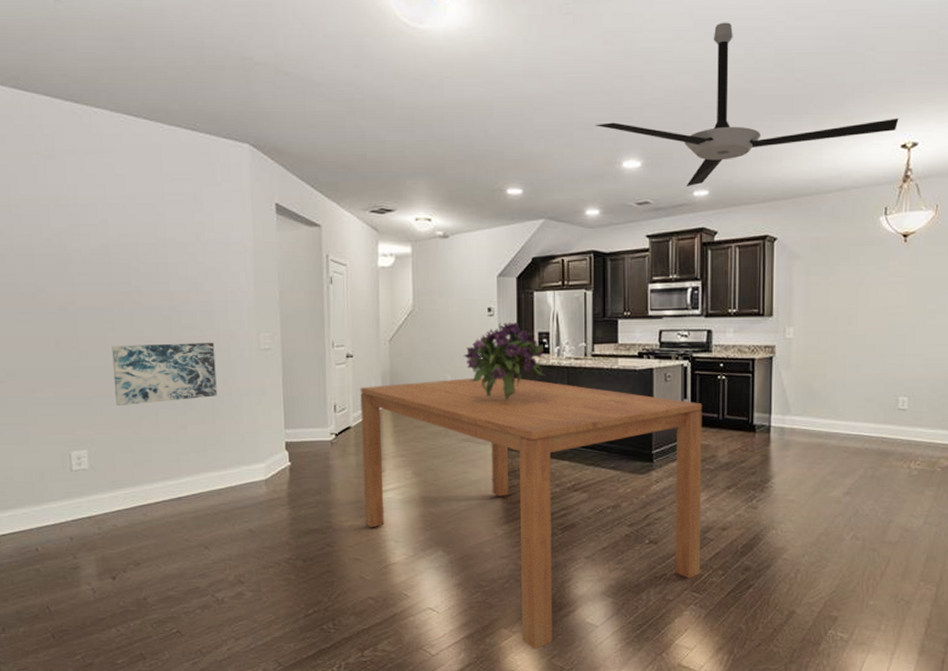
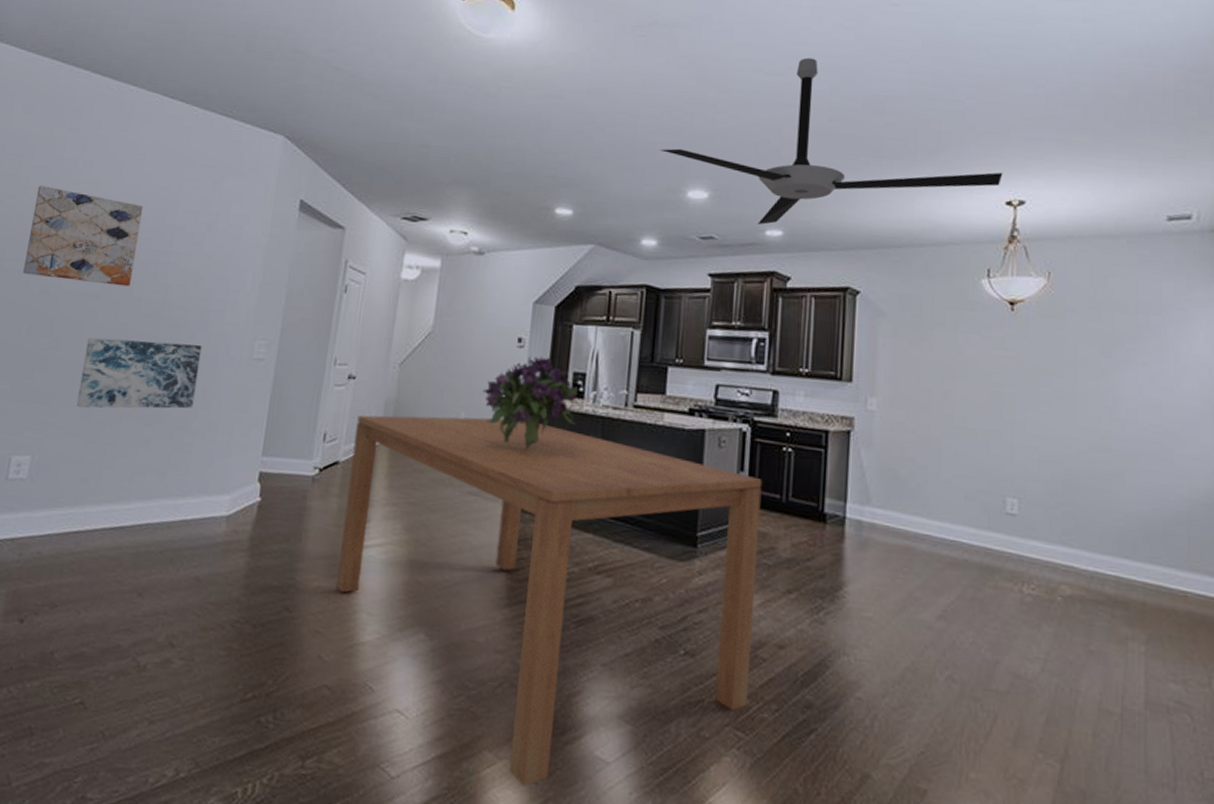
wall art: none [31,213,138,298] -> present [23,186,144,287]

